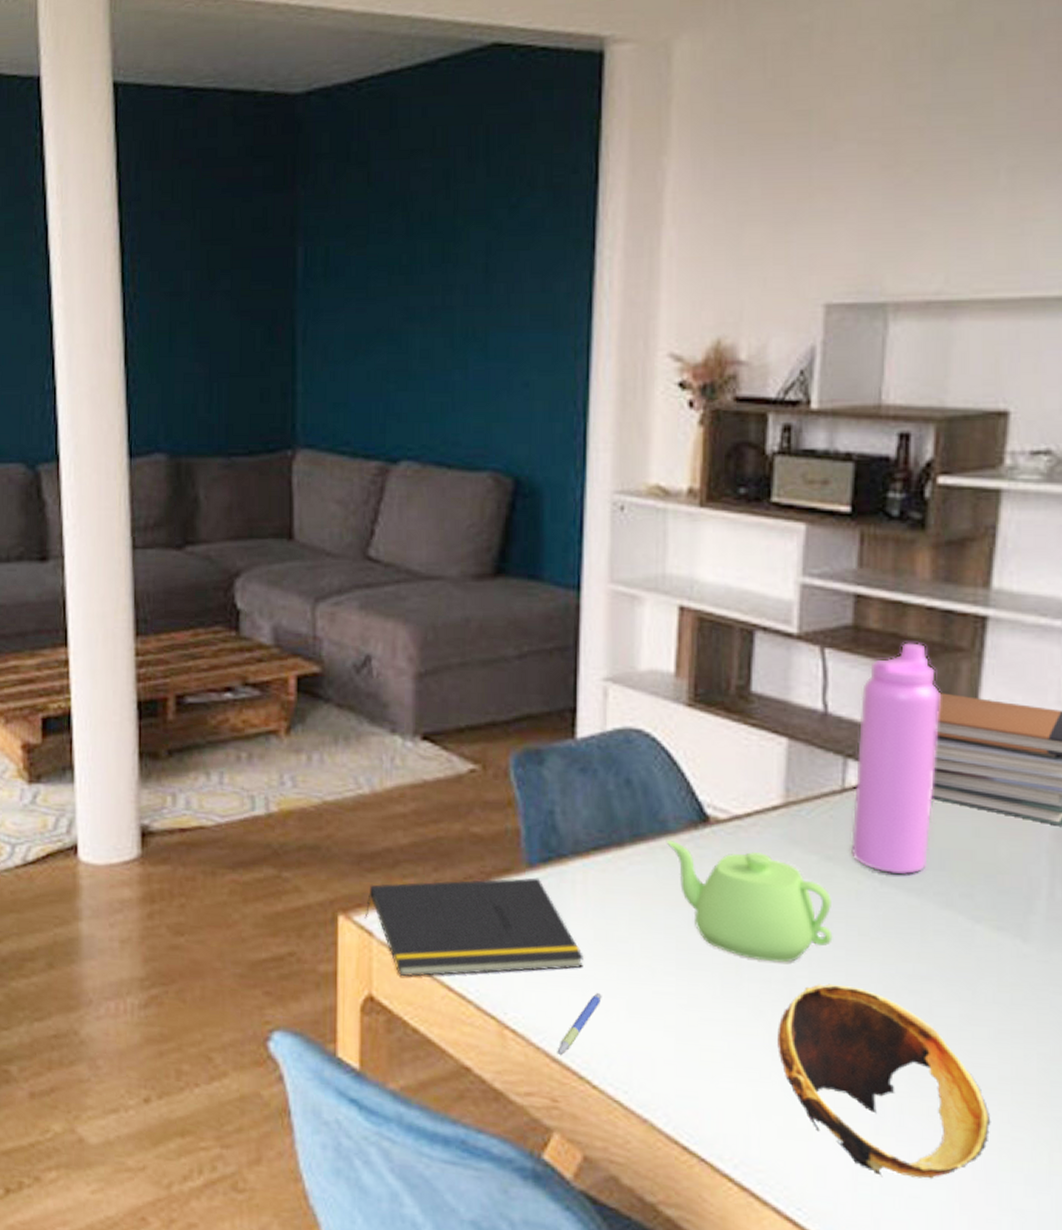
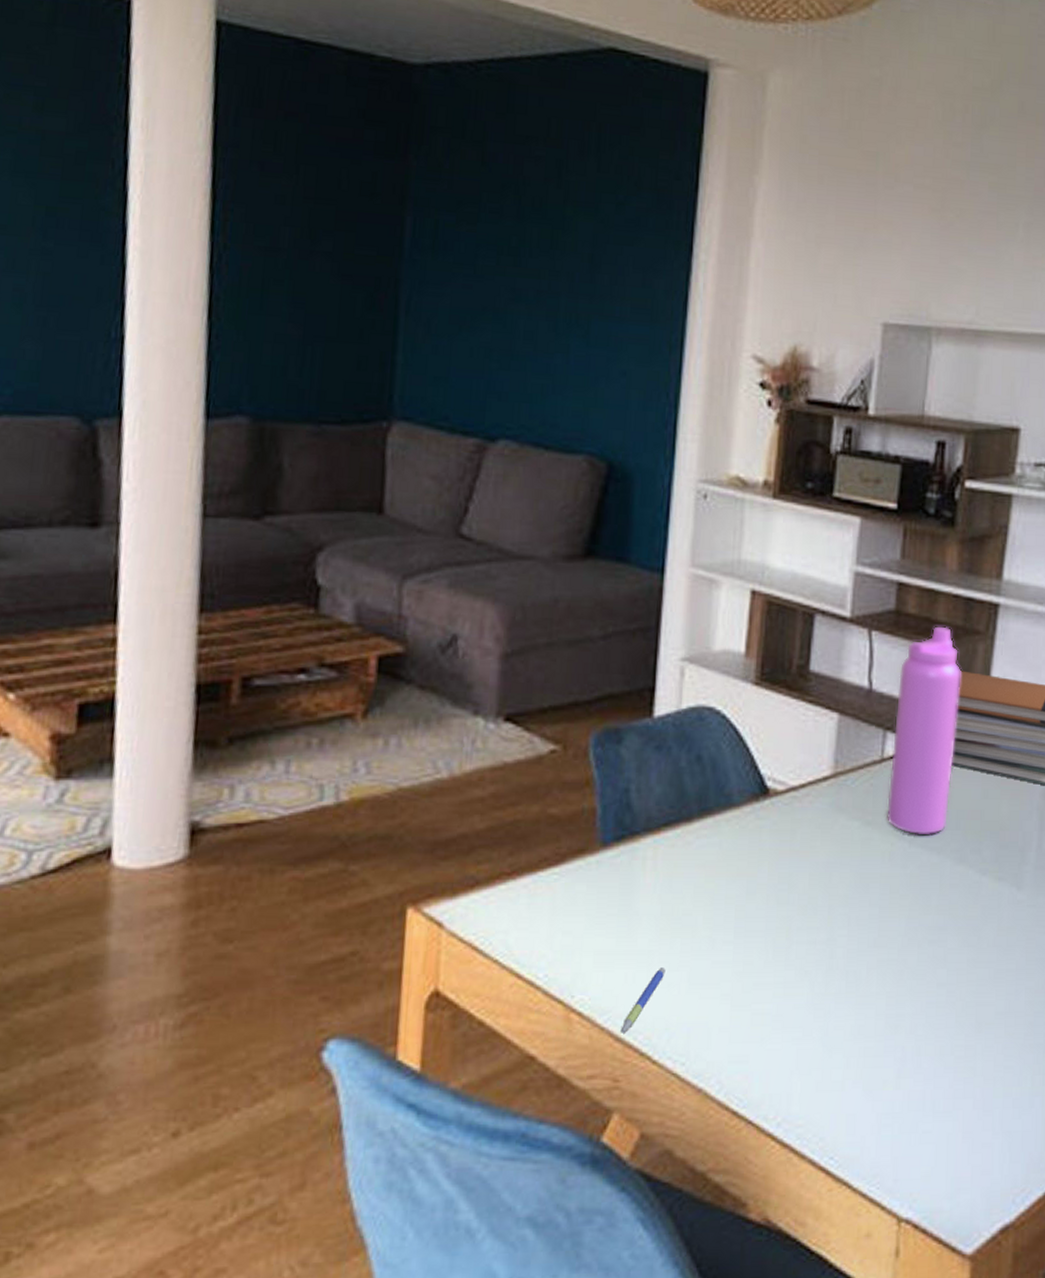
notepad: present [364,877,585,977] -> none [435,856,651,968]
teapot: present [666,839,833,963] -> none [730,812,869,924]
bowl: present [777,983,991,1179] -> none [819,940,989,1118]

